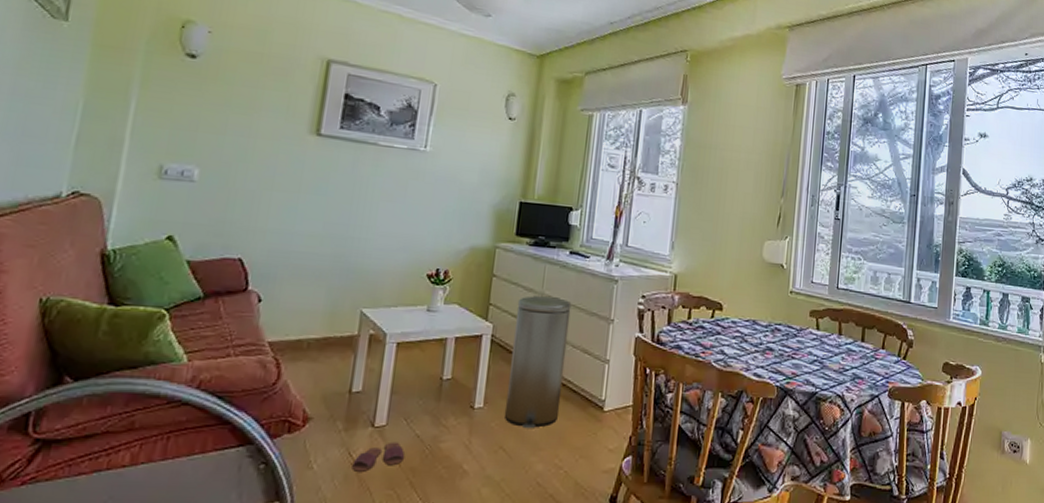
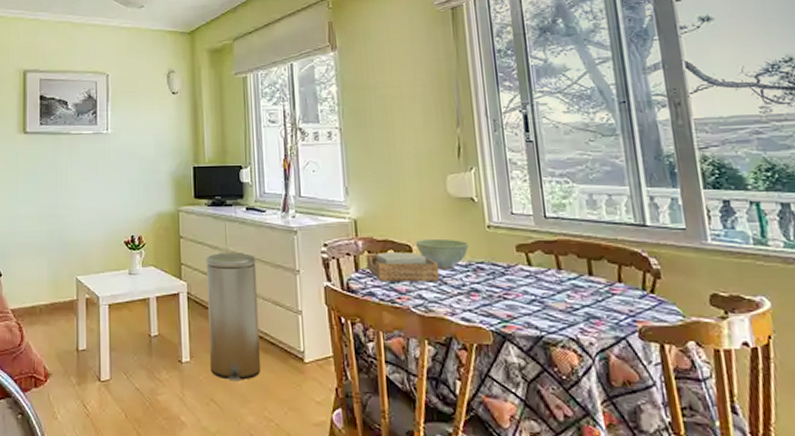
slippers: present [351,441,404,472] -> none [88,394,128,422]
napkin holder: none [678,308,743,340] -> present [366,252,440,282]
bowl: none [726,298,772,329] -> present [415,238,469,270]

